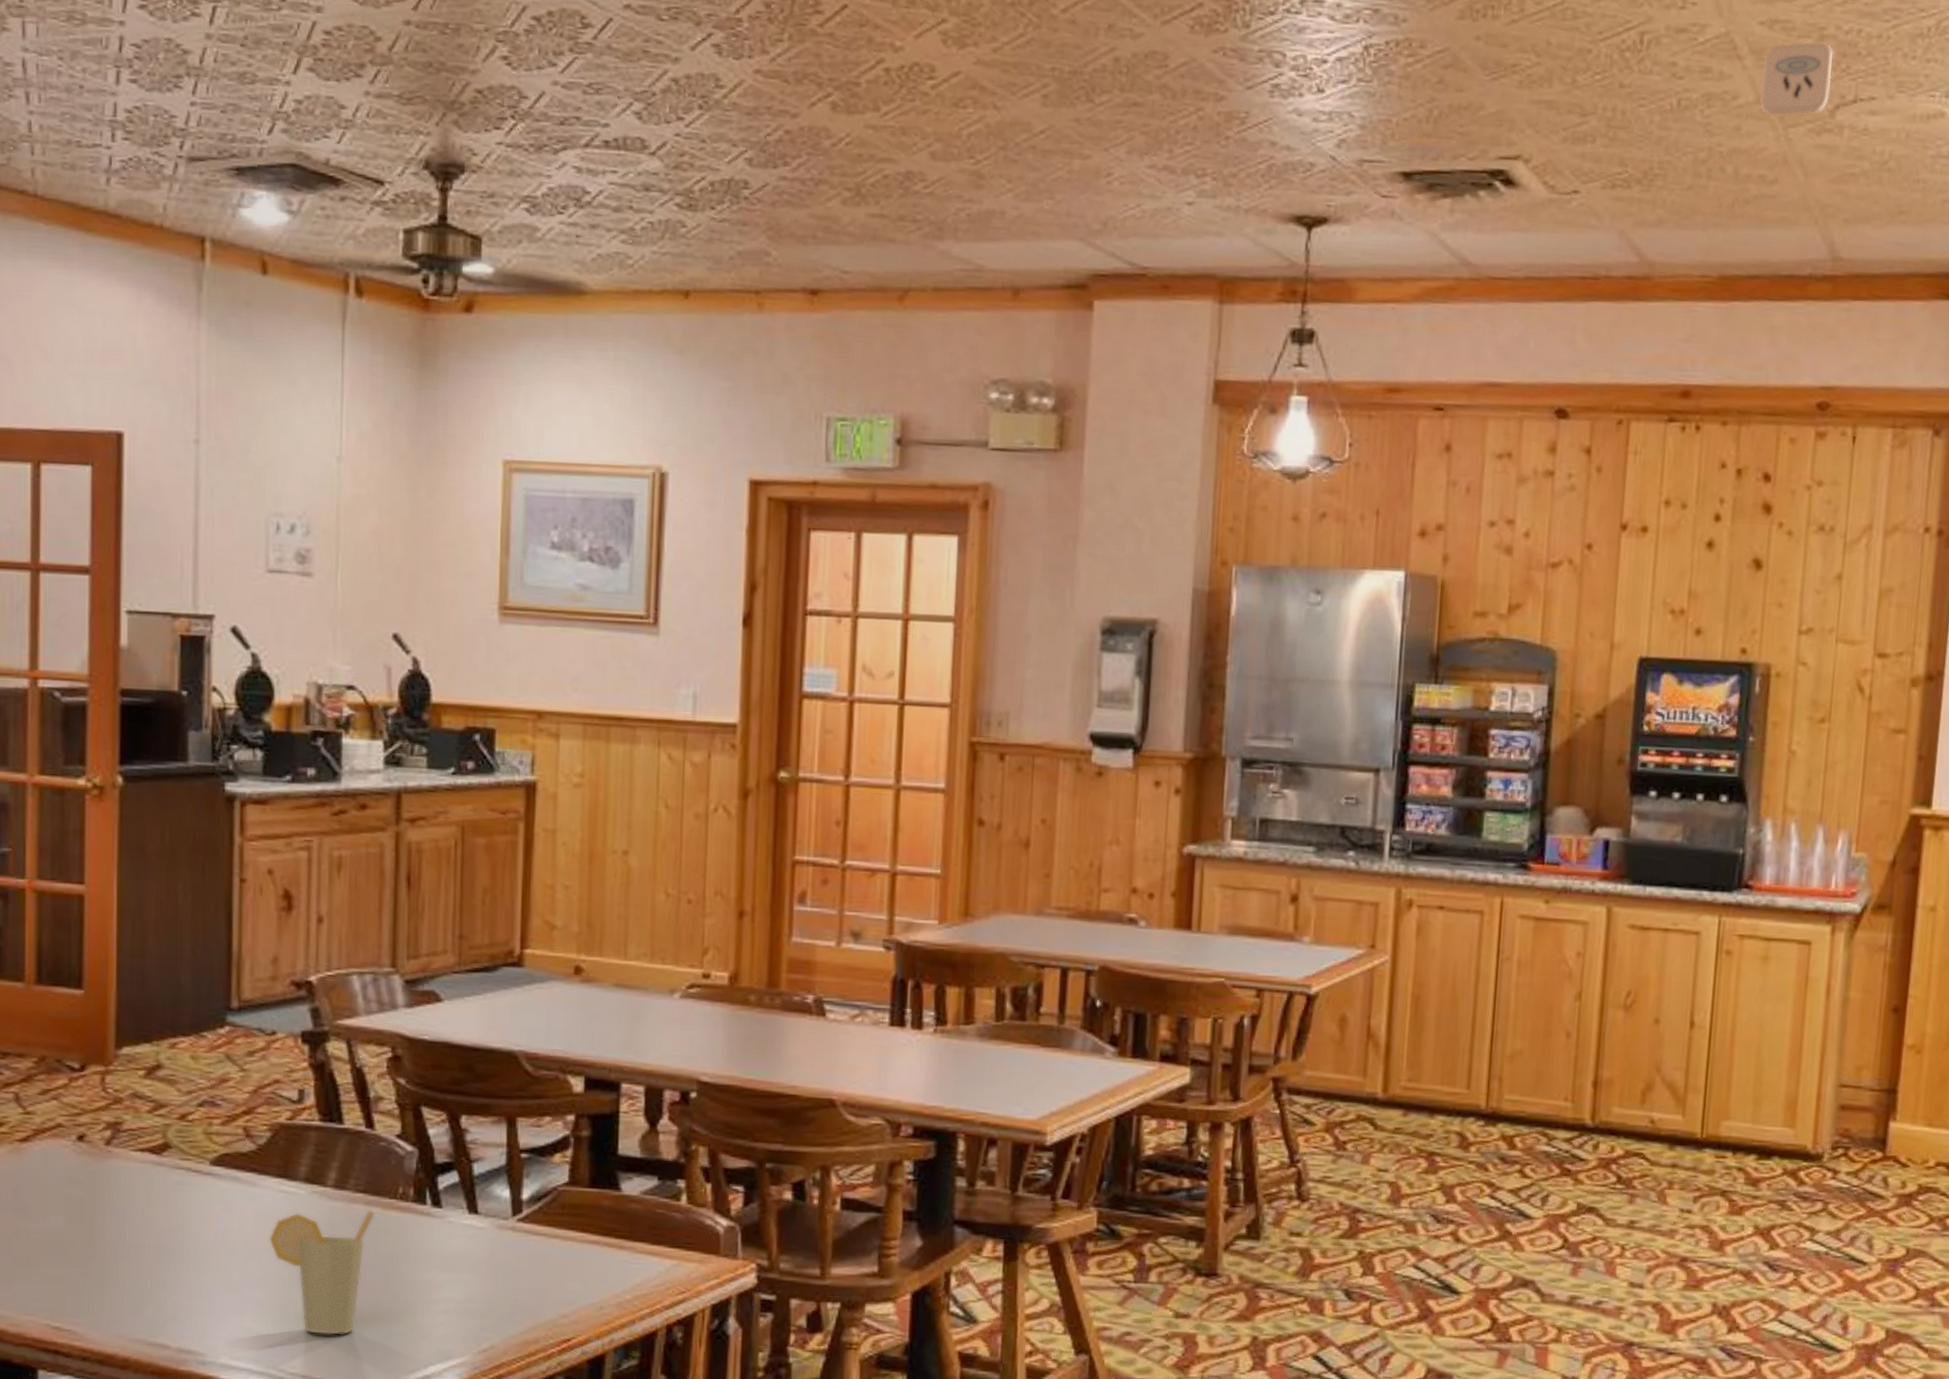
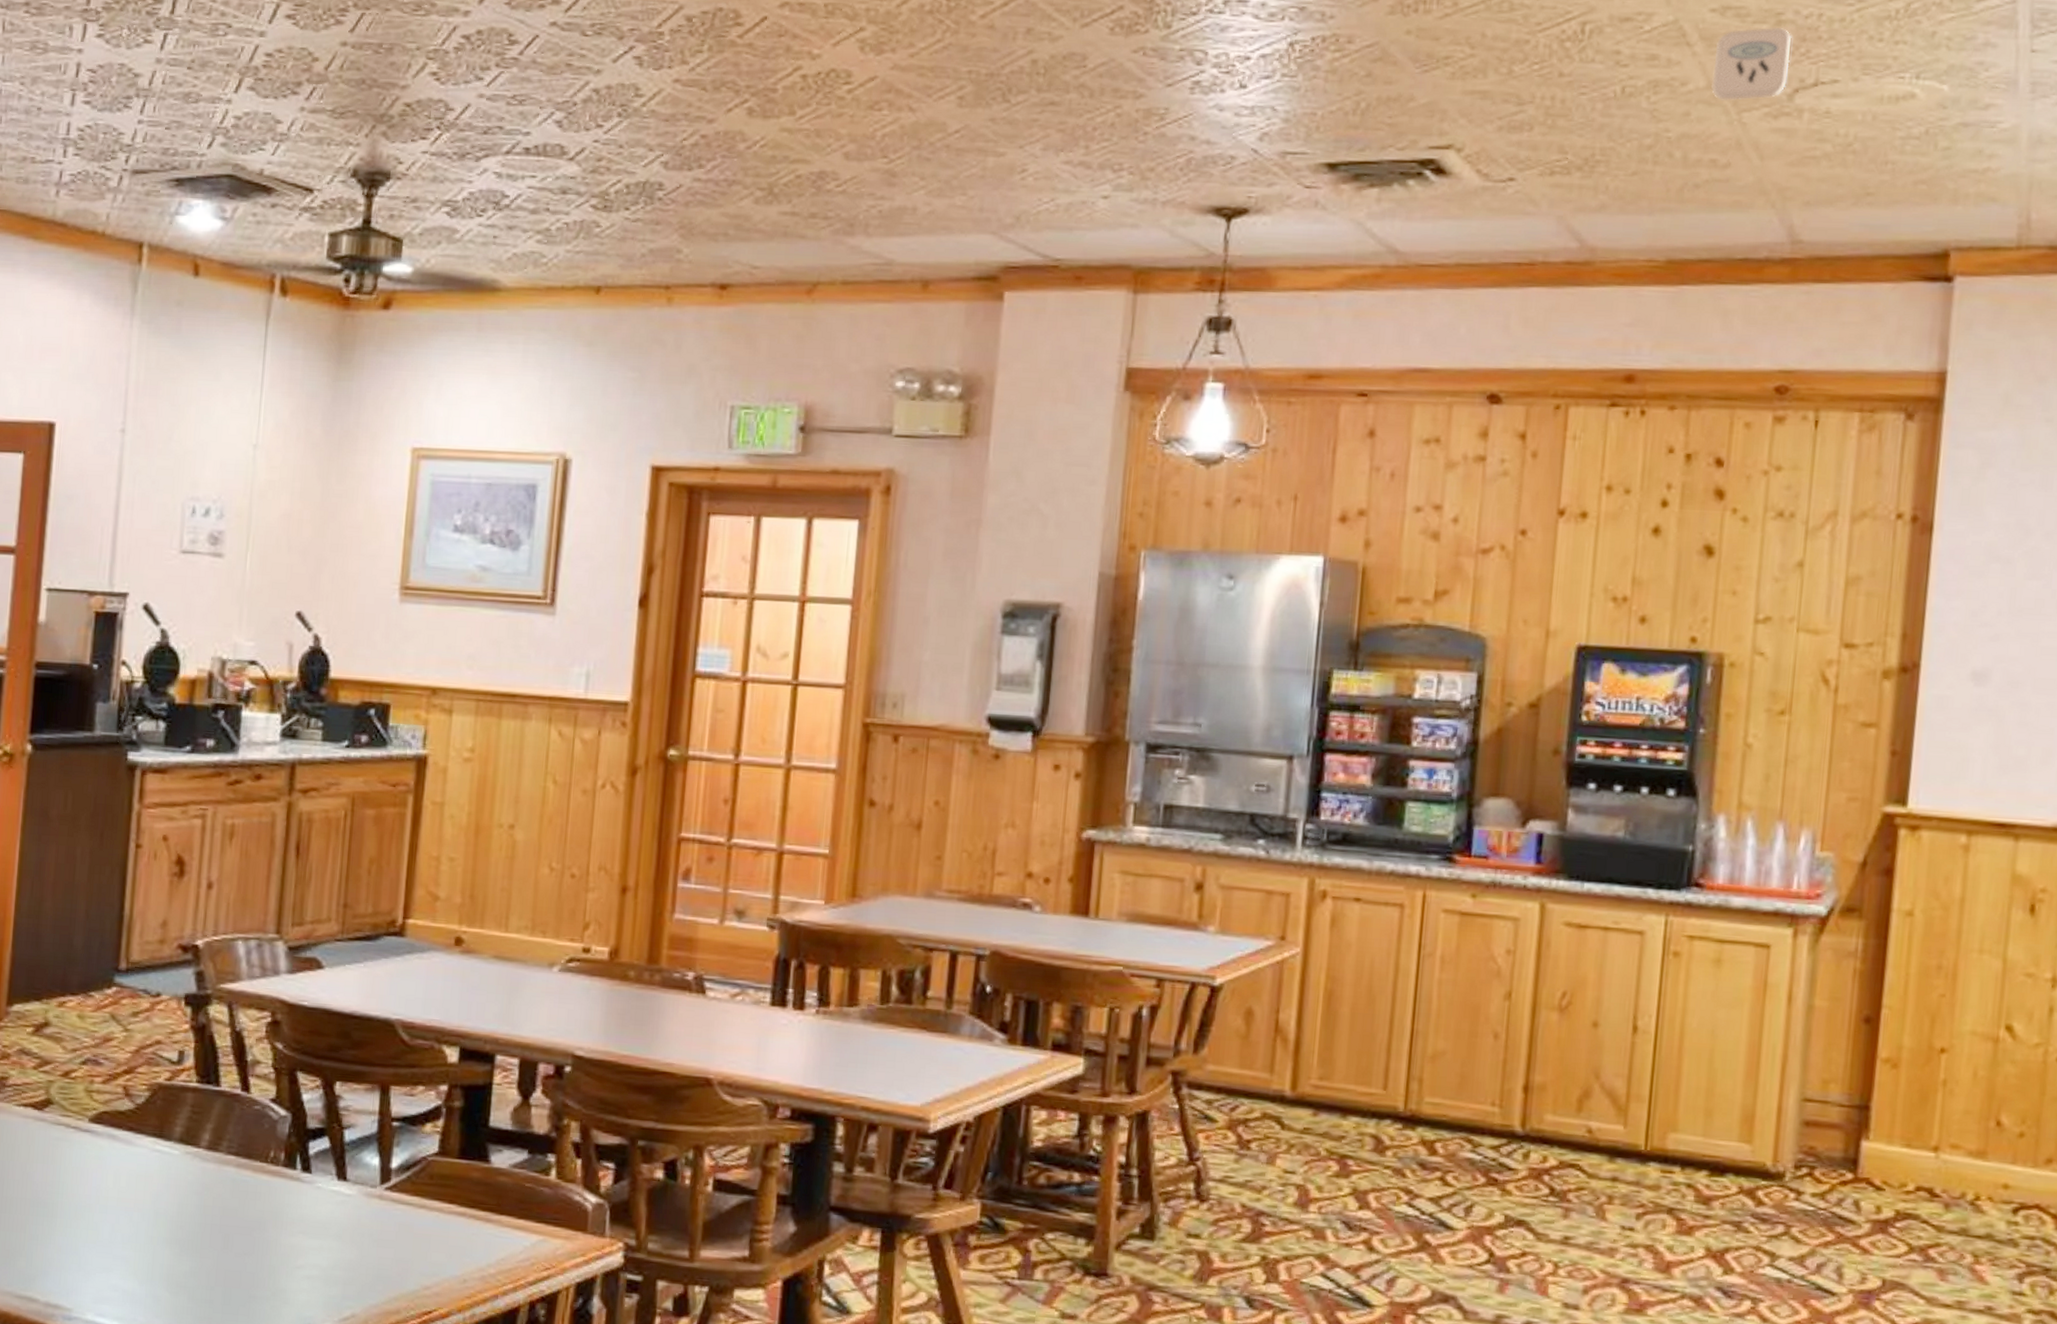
cup: present [269,1210,376,1336] -> none [141,1172,246,1297]

